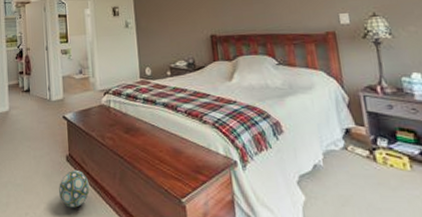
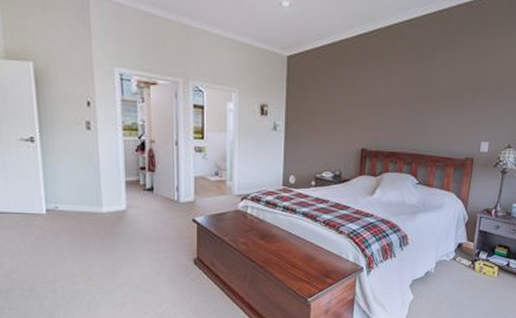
ball: present [59,171,90,208] -> none [184,273,217,307]

